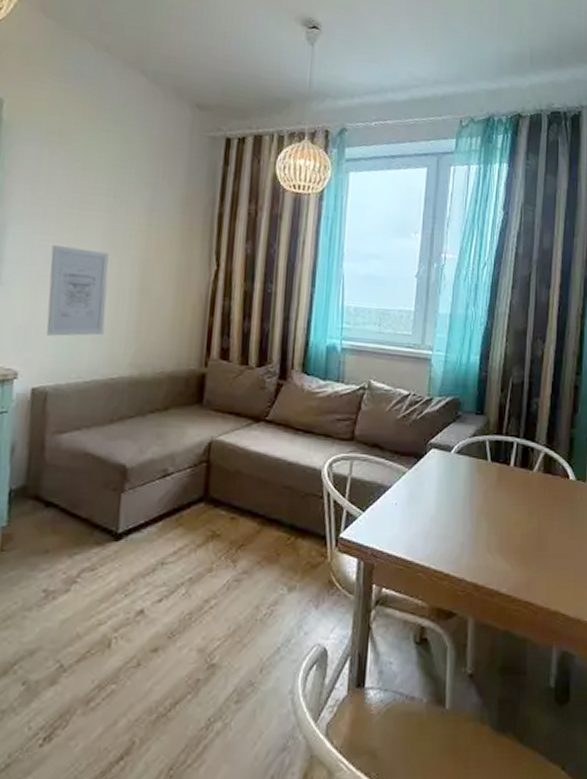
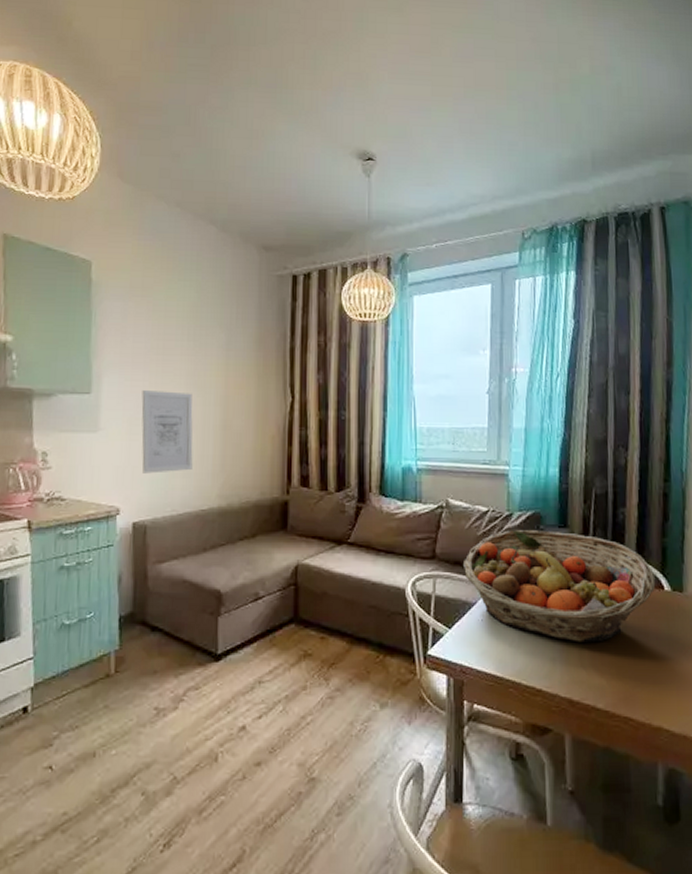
fruit basket: none [381,415,562,528] -> present [464,530,656,642]

